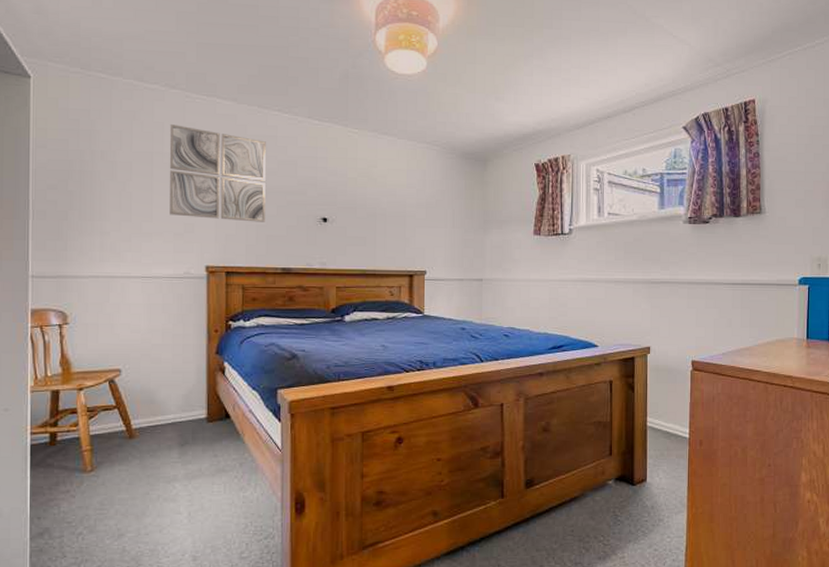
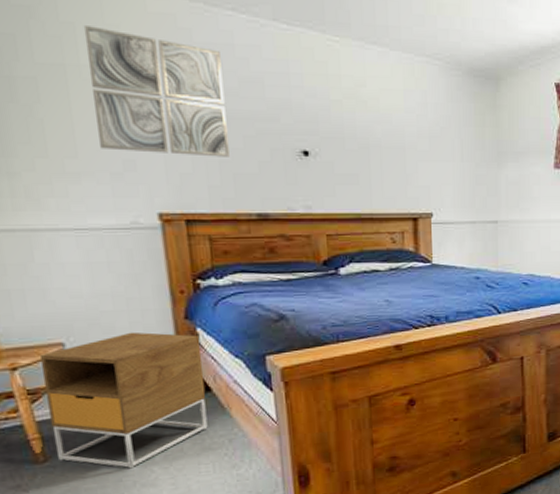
nightstand: none [101,363,226,484] -> present [40,332,208,469]

